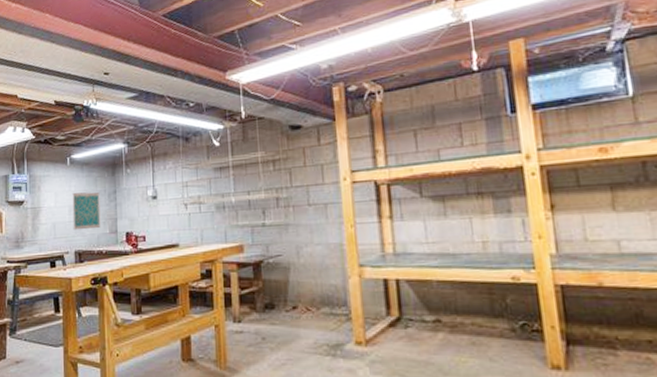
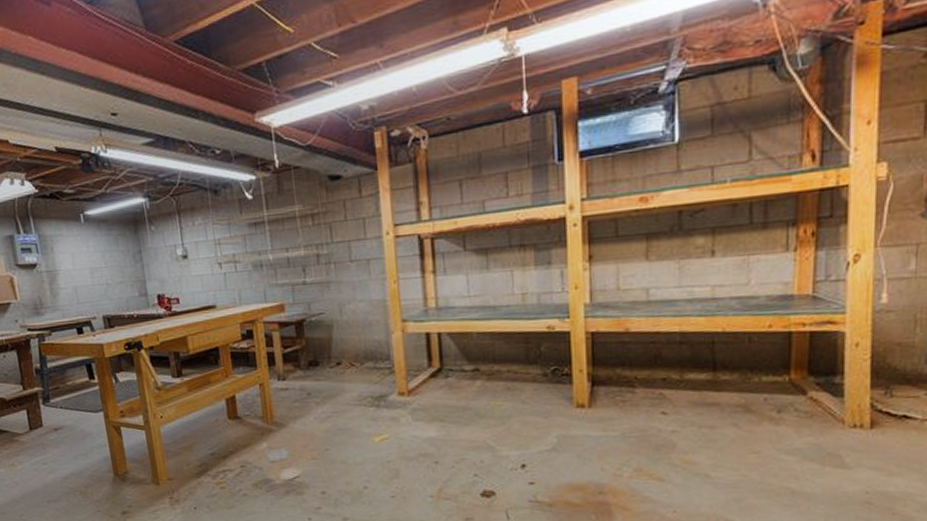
wall art: present [72,192,101,231] -> none [91,252,129,295]

